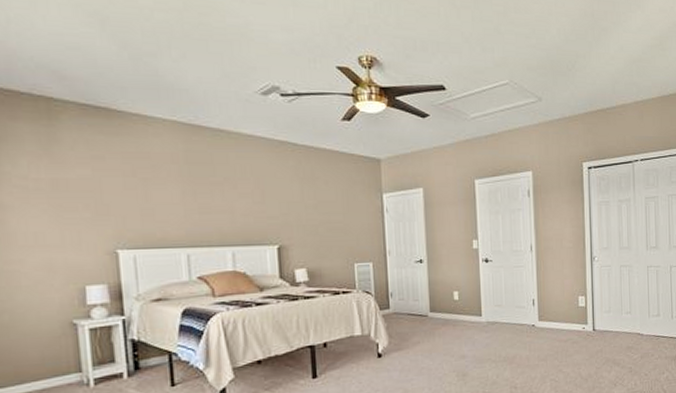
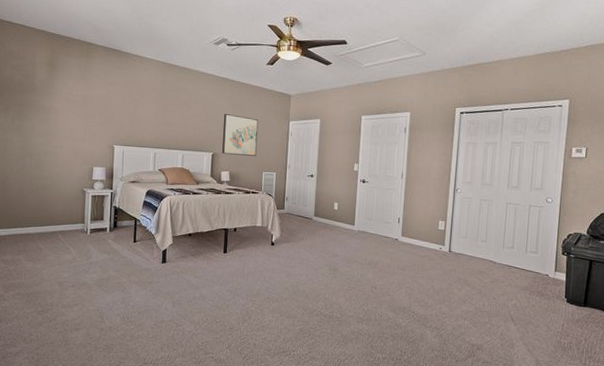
wall art: none [288,190,343,246] -> present [222,114,259,156]

